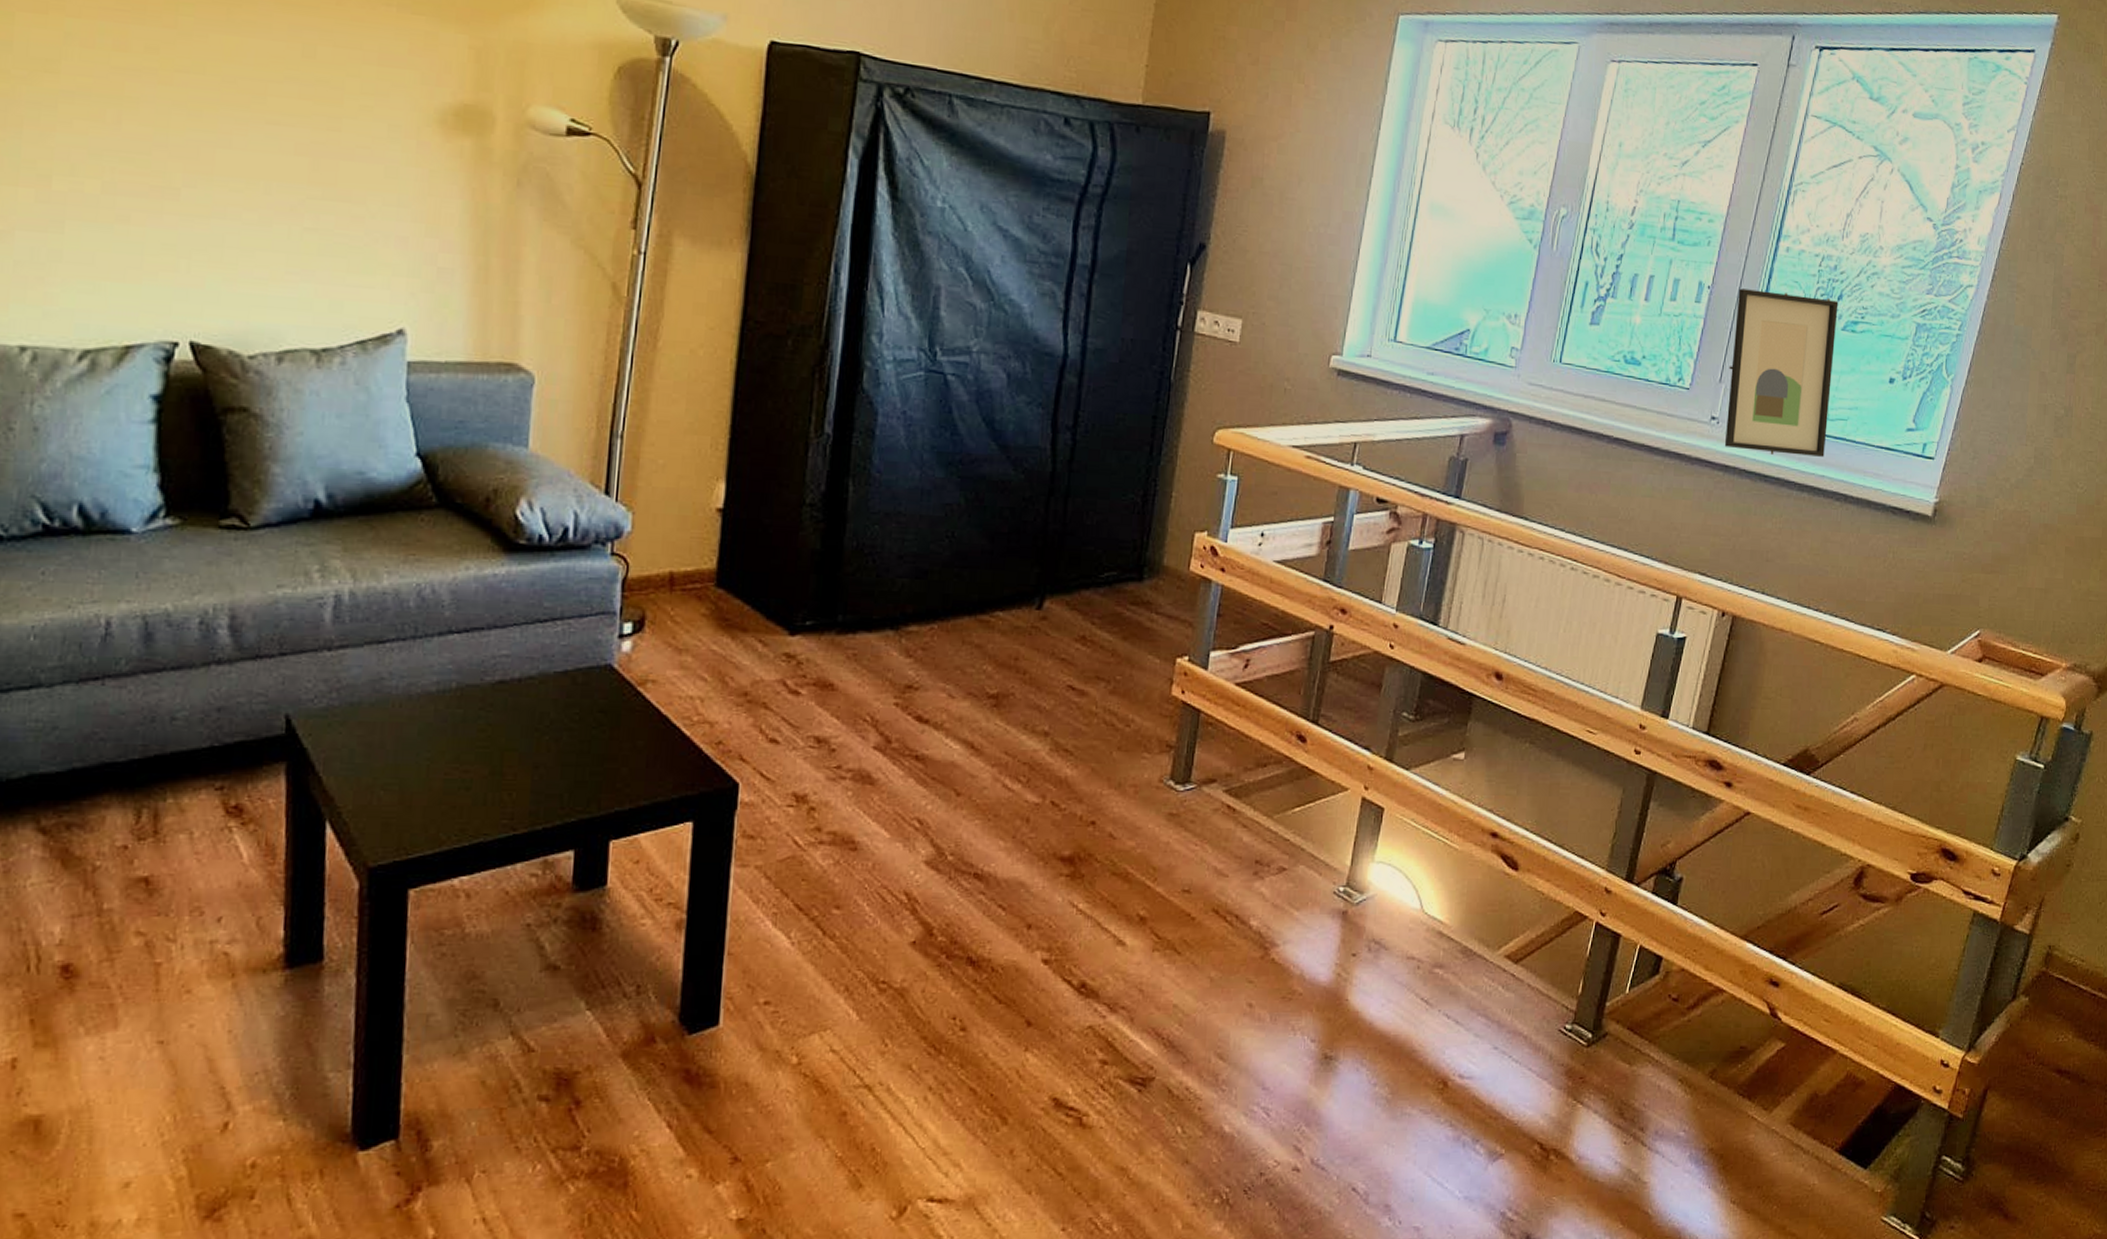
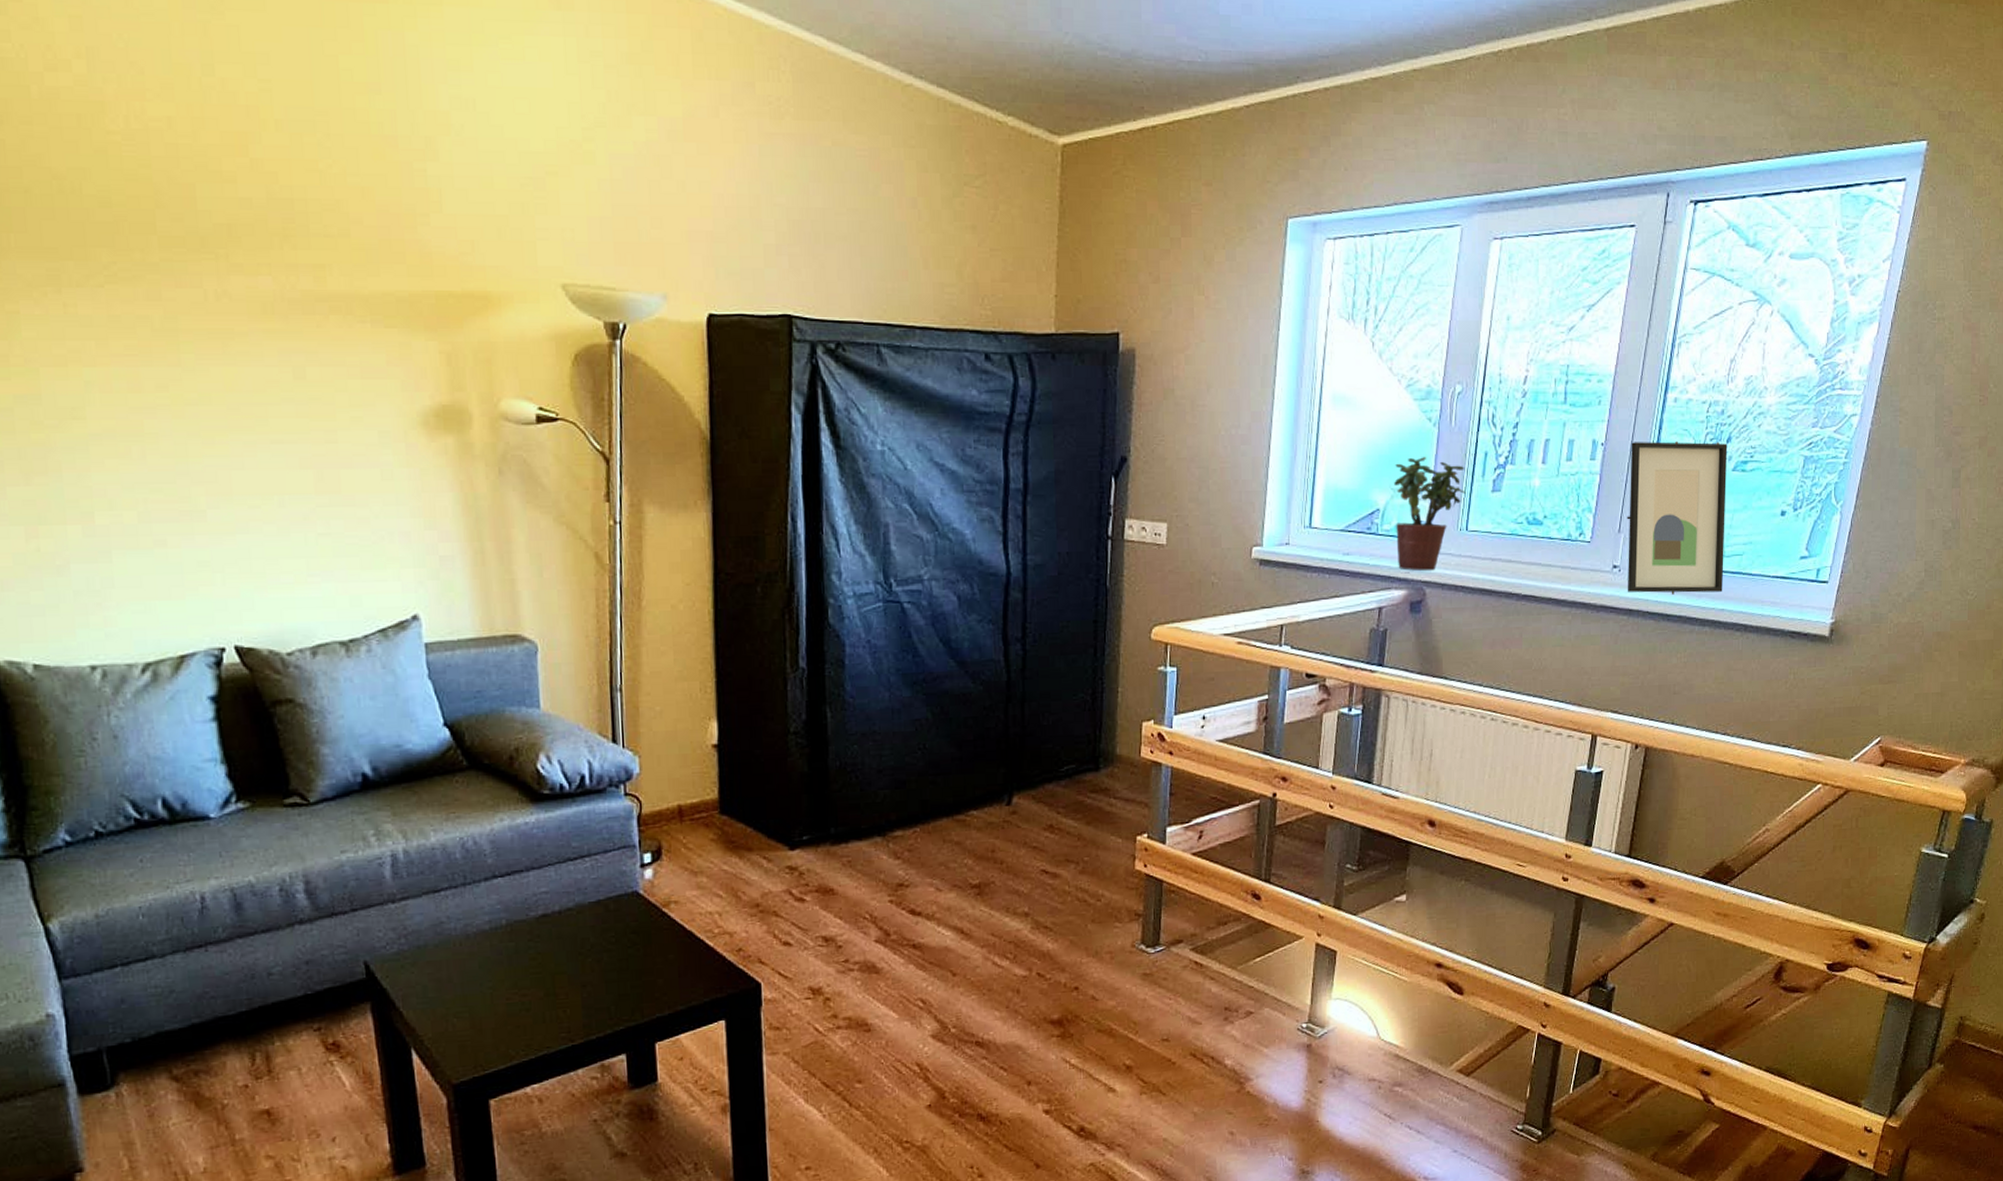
potted plant: none [1484,278,1563,402] -> present [1394,457,1466,572]

